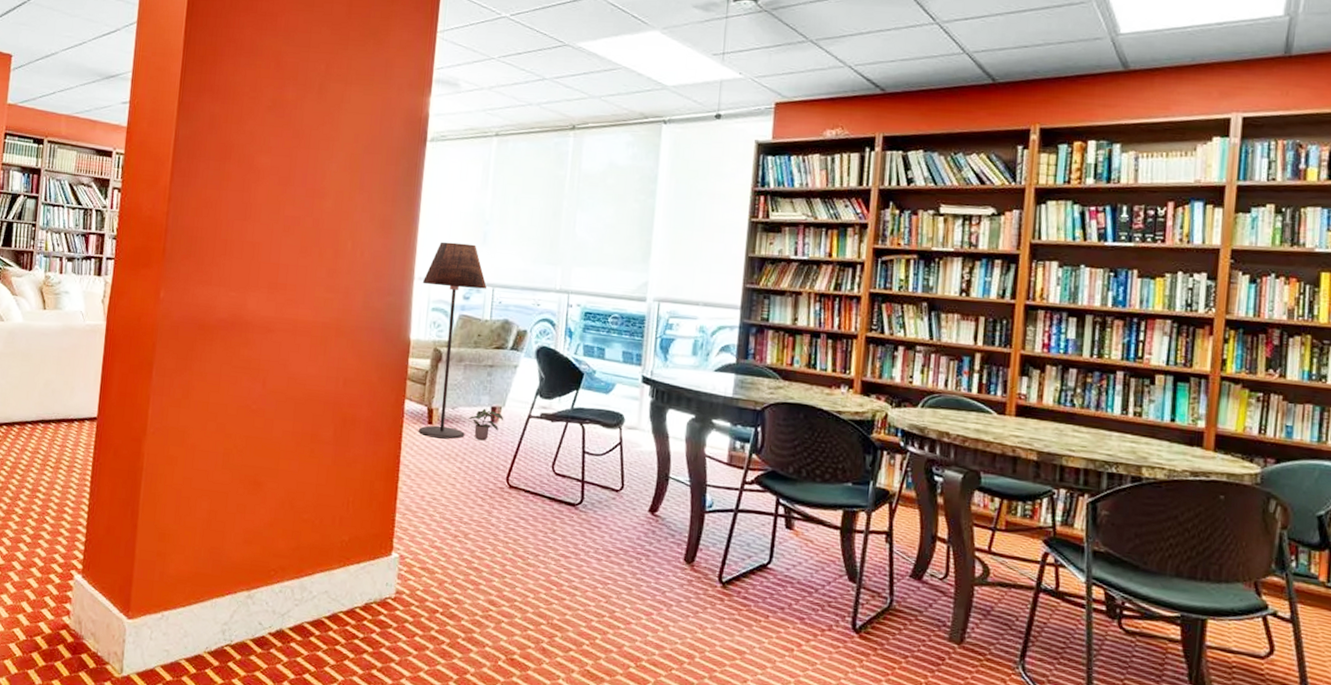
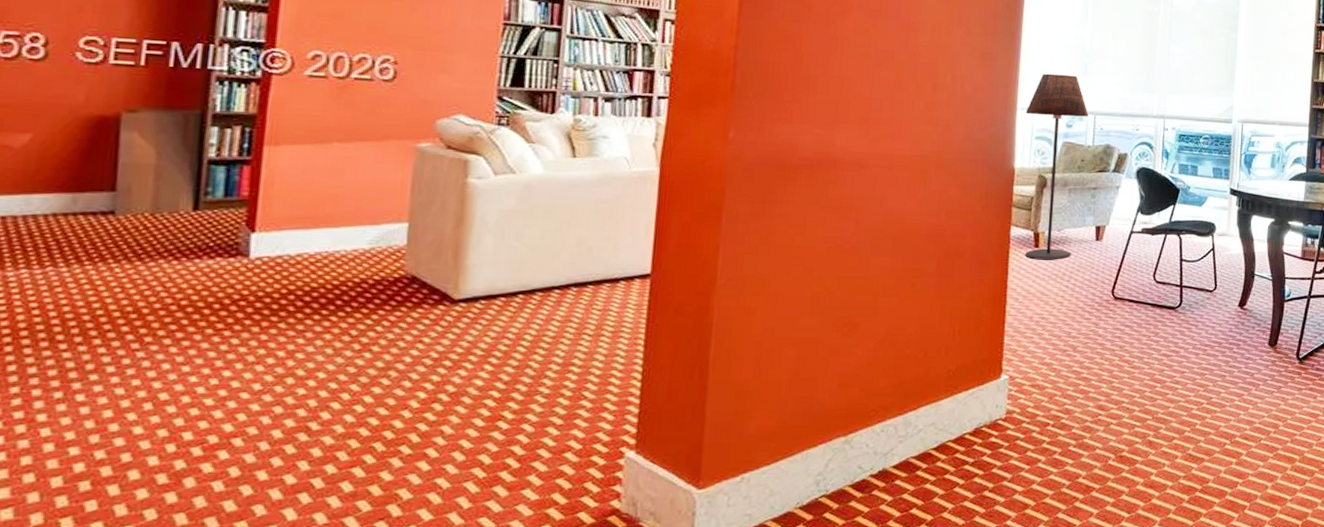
potted plant: present [468,408,503,441] -> none [1073,228,1107,259]

